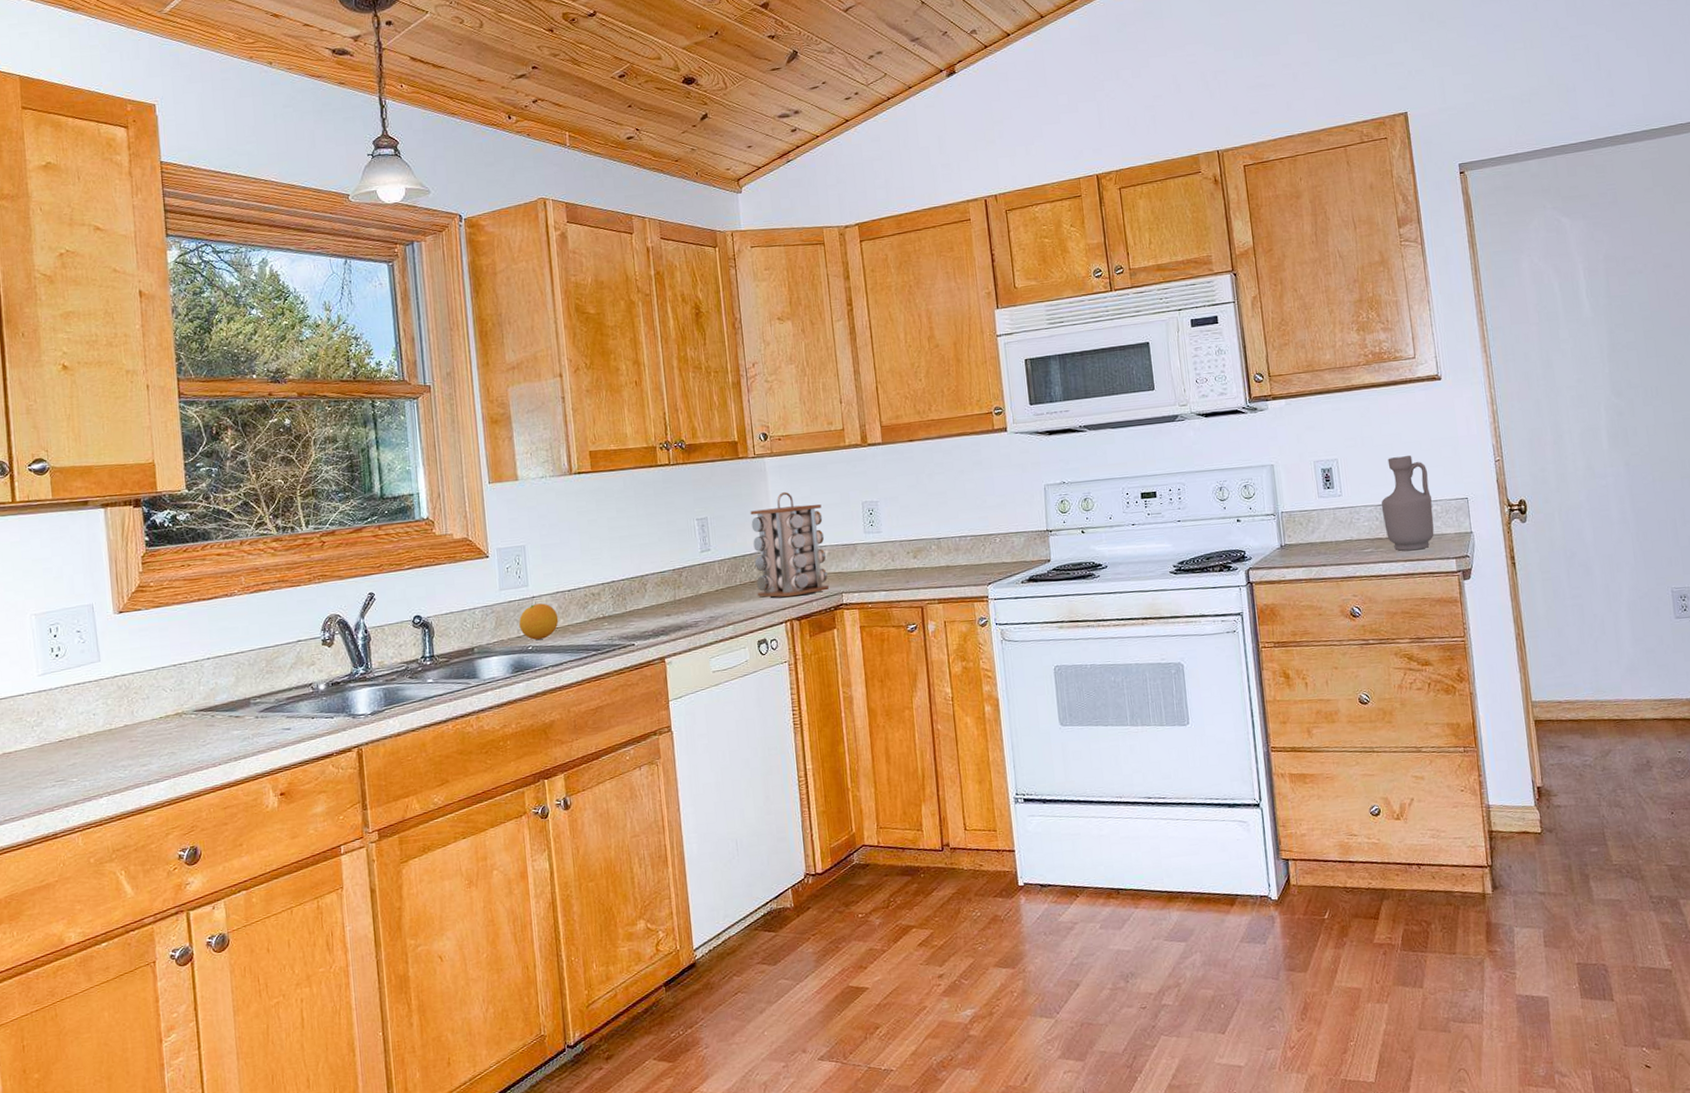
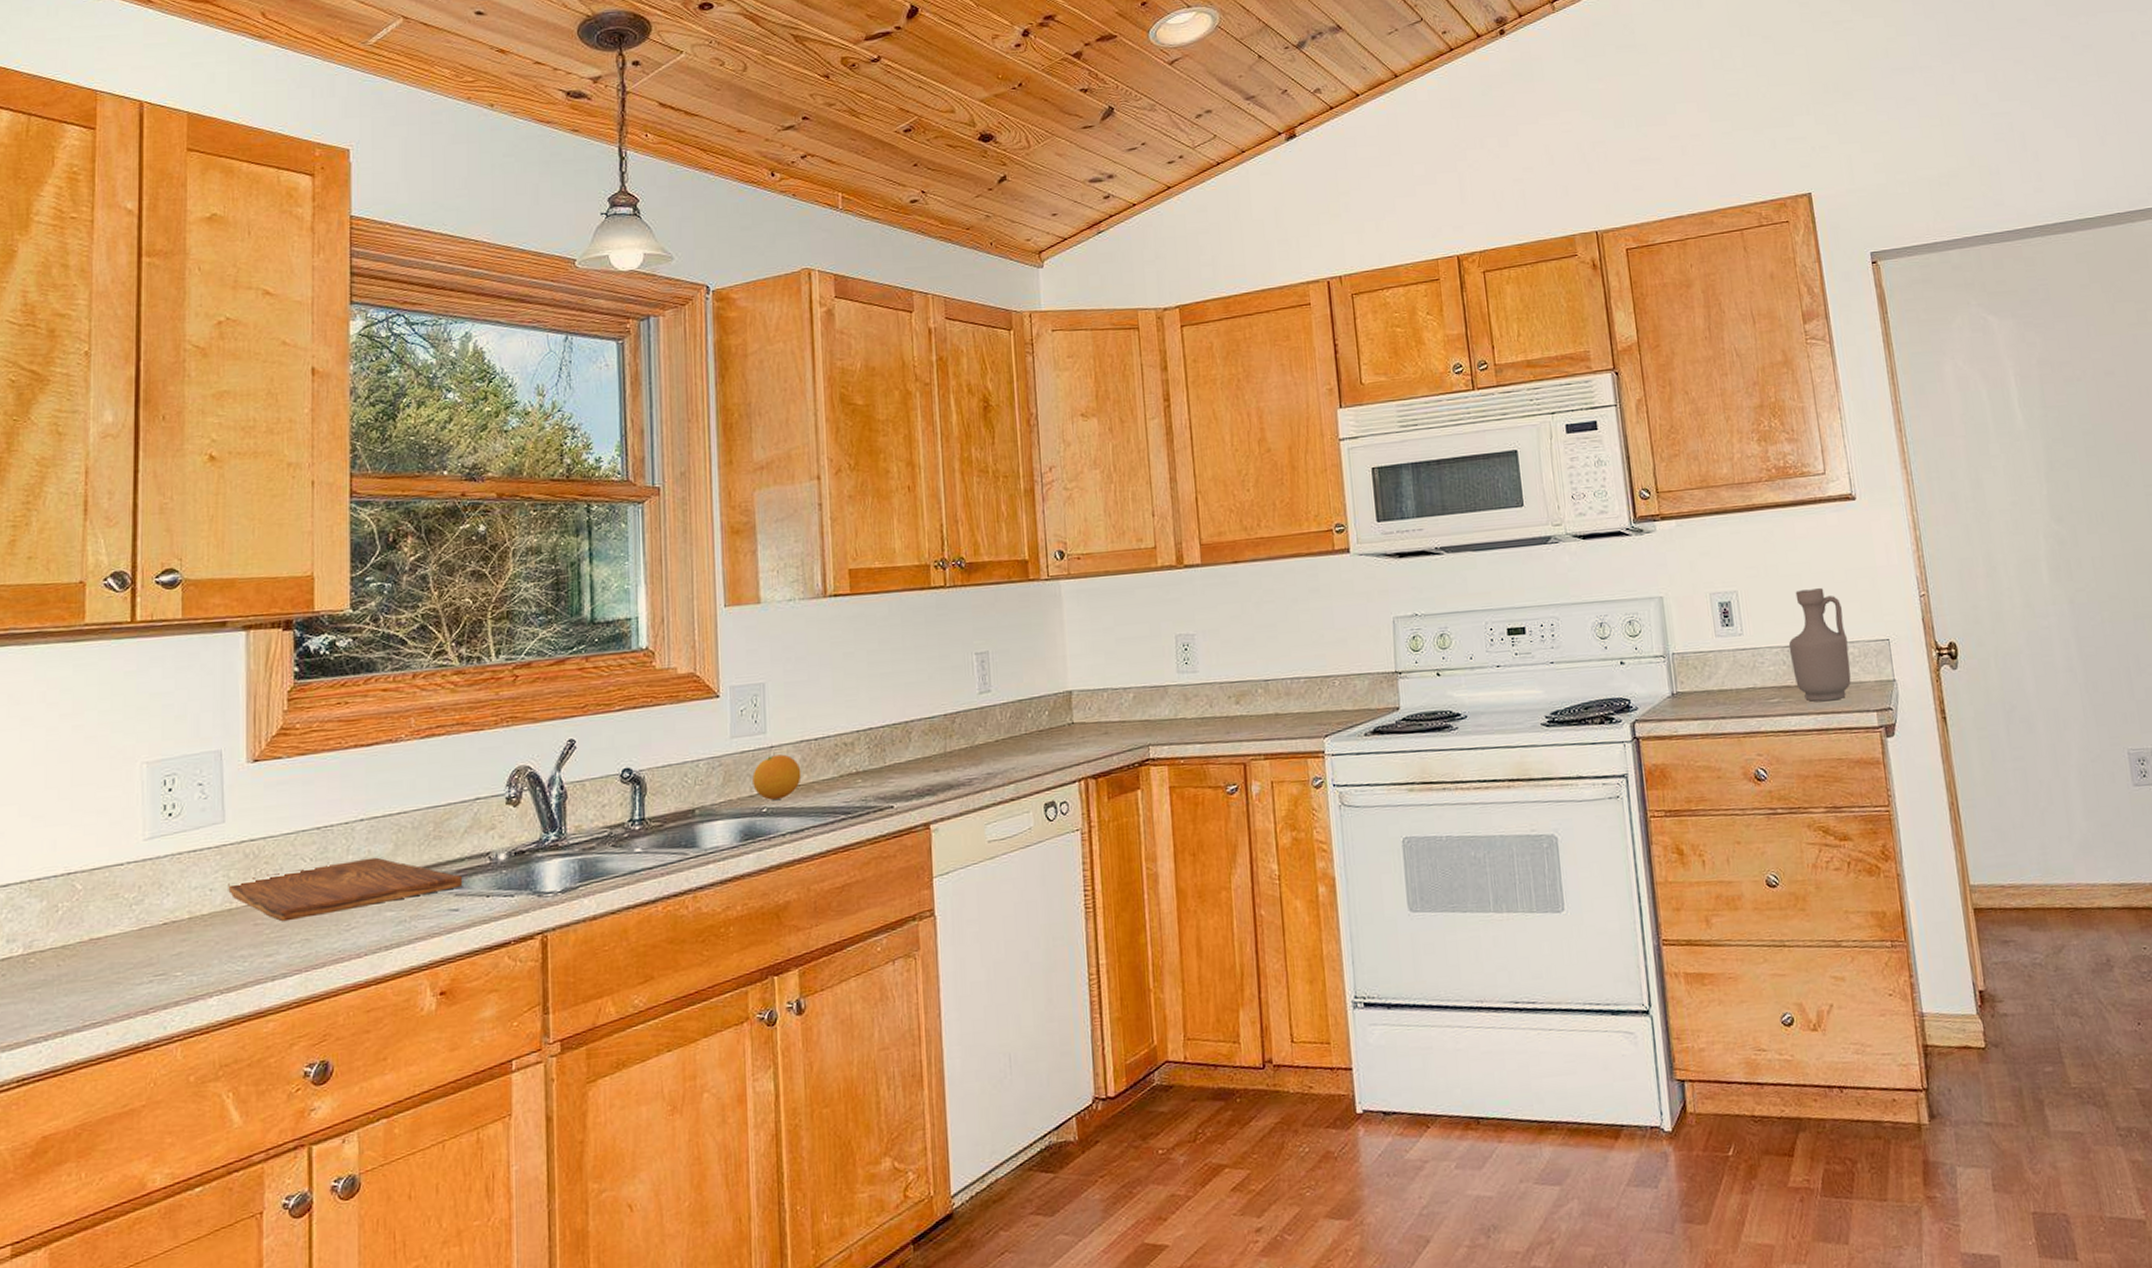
cutting board: none [107,688,292,739] -> present [228,857,463,922]
spice rack: present [750,491,829,599] -> none [1040,621,1133,752]

